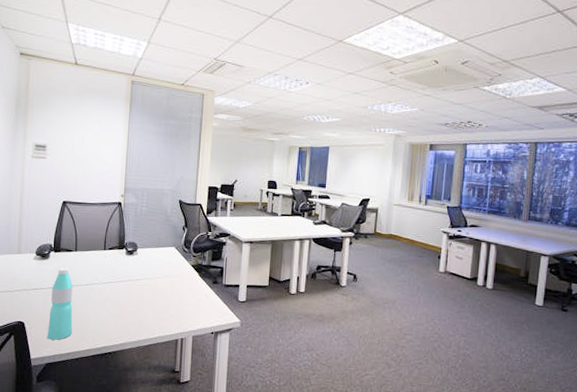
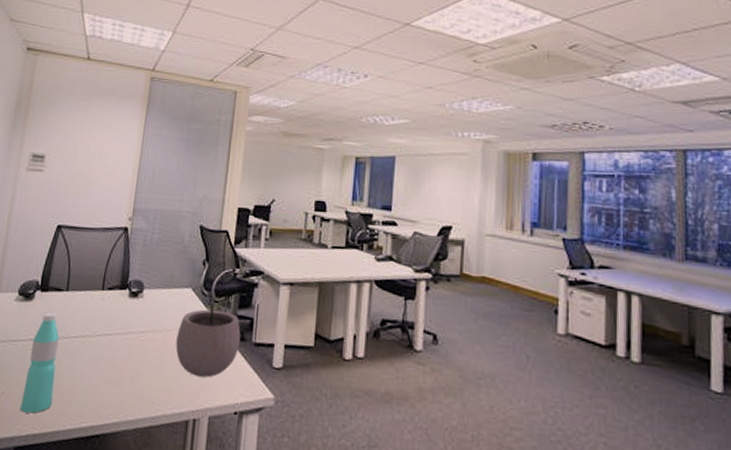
plant pot: none [165,251,214,310] -> present [175,294,241,378]

